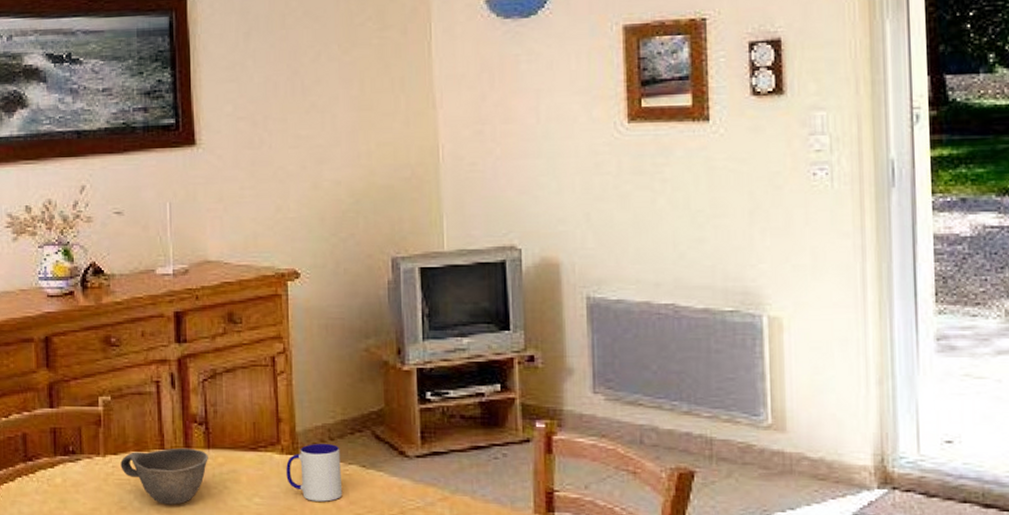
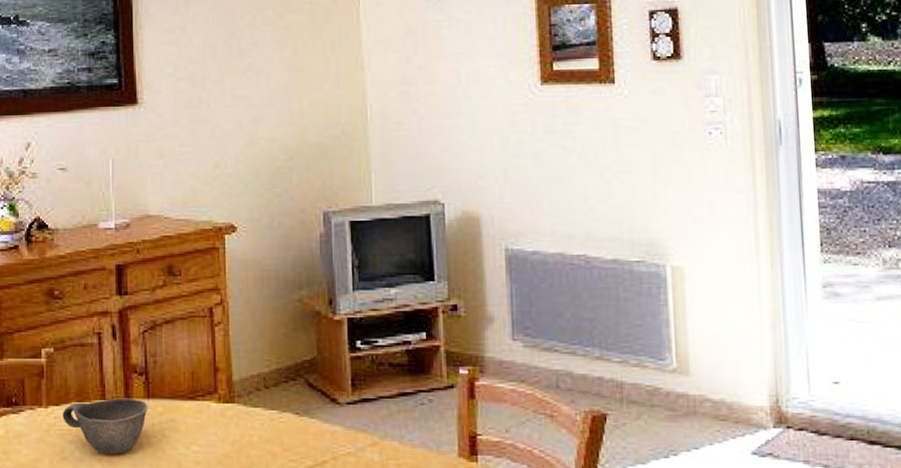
mug: present [286,444,343,502] -> none [223,392,277,449]

